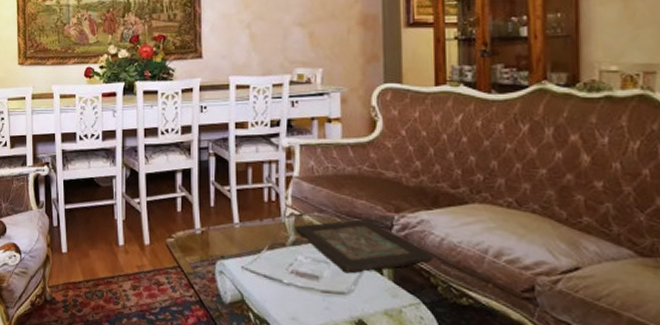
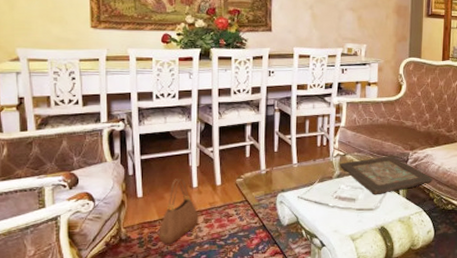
handbag: none [83,234,126,312] -> present [158,179,199,244]

